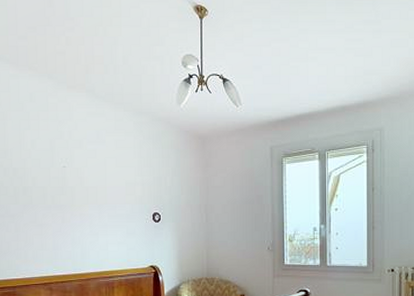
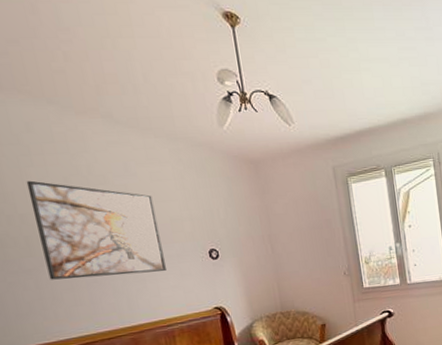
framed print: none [22,141,116,229] -> present [26,180,166,280]

